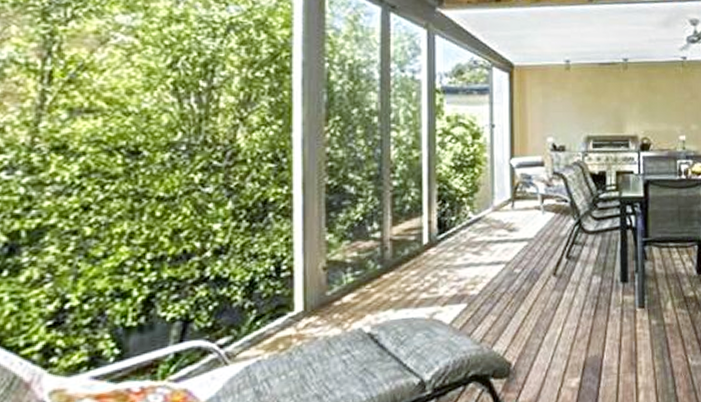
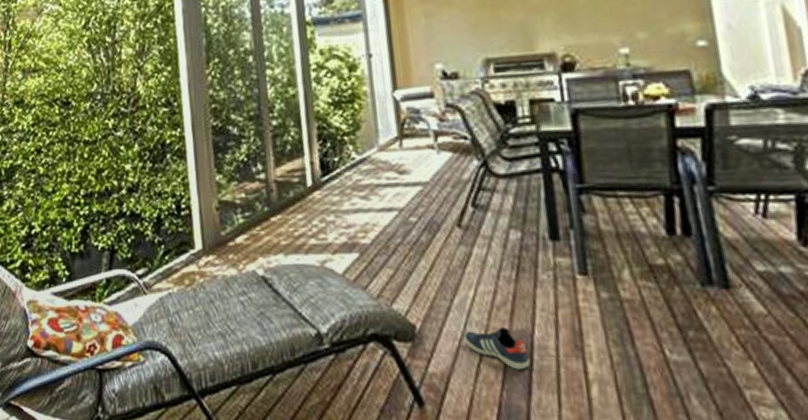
sneaker: none [550,355,599,389] -> present [464,327,531,370]

